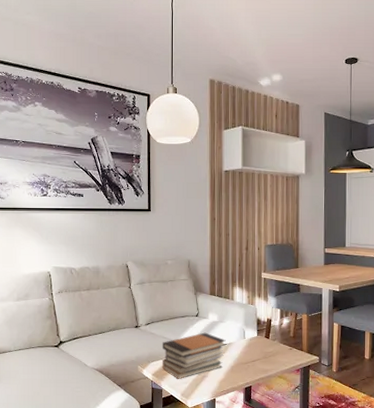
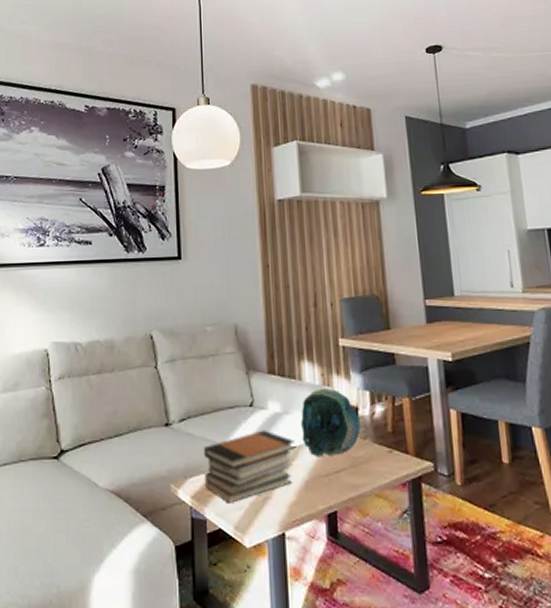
decorative bowl: none [231,306,272,351] -> present [301,388,361,457]

